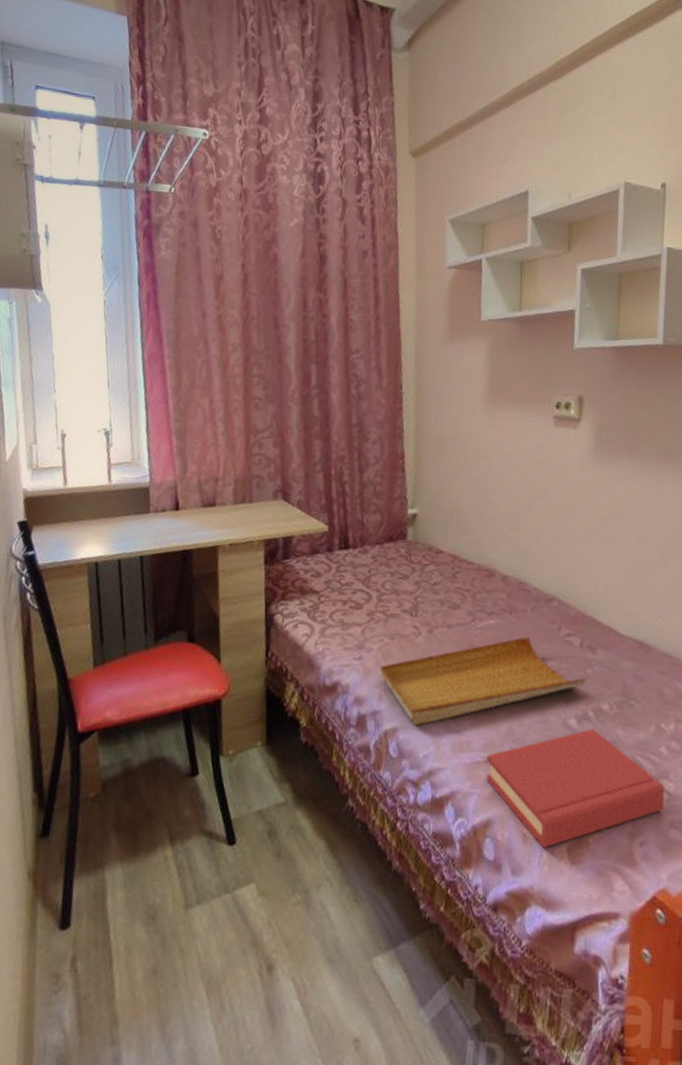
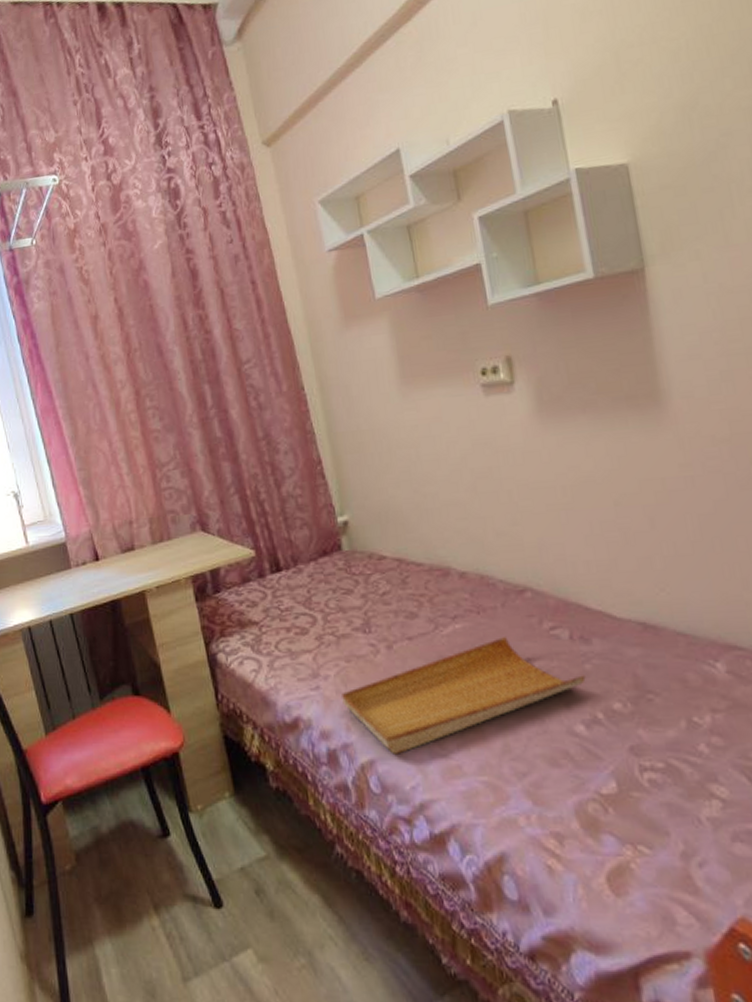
hardback book: present [486,729,665,848] -> none [484,733,720,881]

